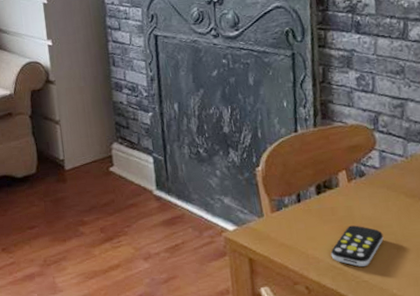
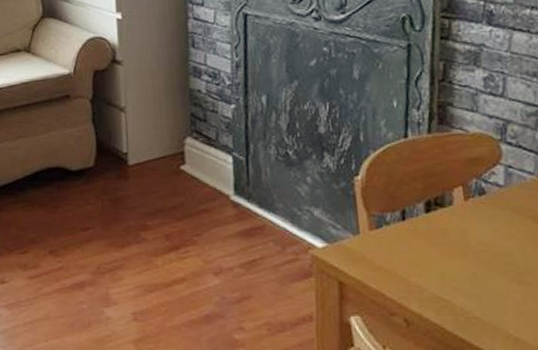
remote control: present [330,225,384,267] -> none [437,251,503,300]

